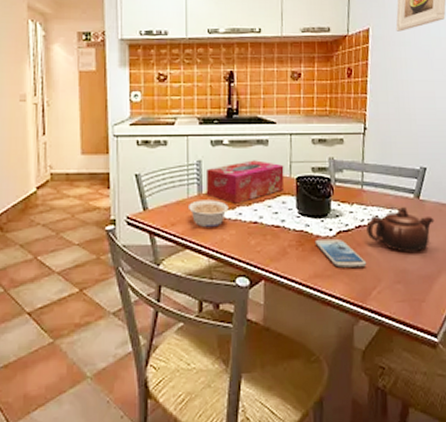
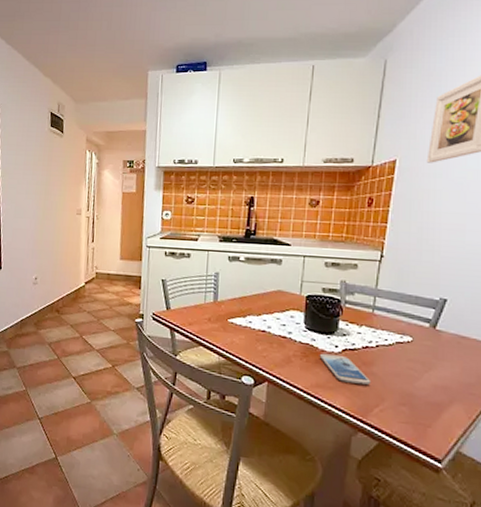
legume: present [187,199,229,228] -> none [204,306,240,331]
tissue box: present [205,160,284,204] -> none [220,276,295,313]
teapot: present [366,207,435,253] -> none [374,334,451,380]

